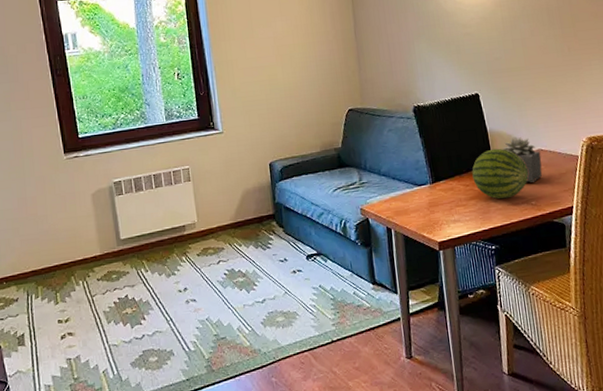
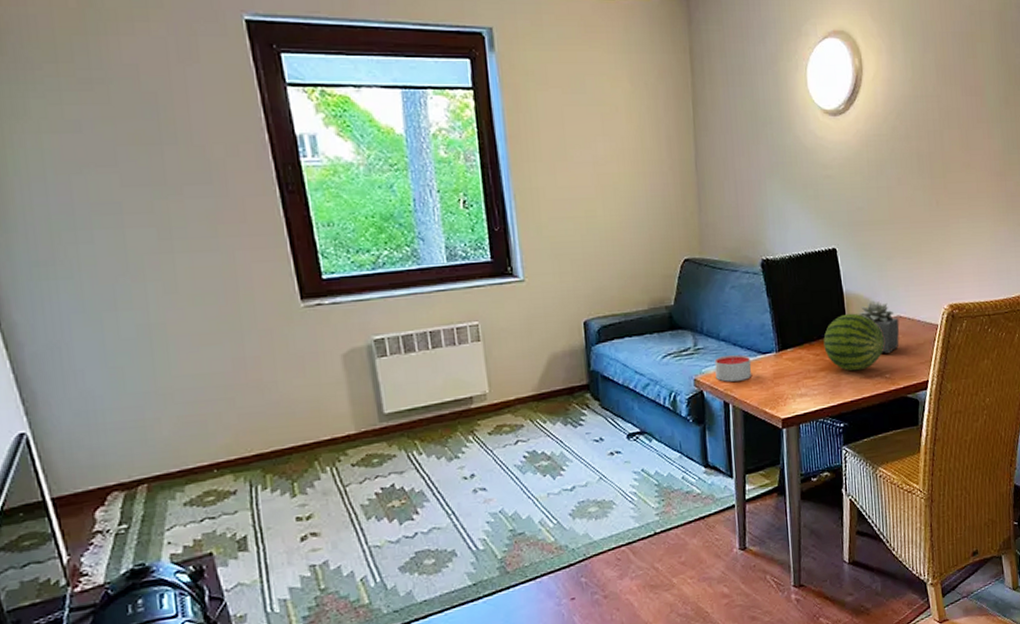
candle: none [377,187,410,211] -> present [714,354,752,382]

